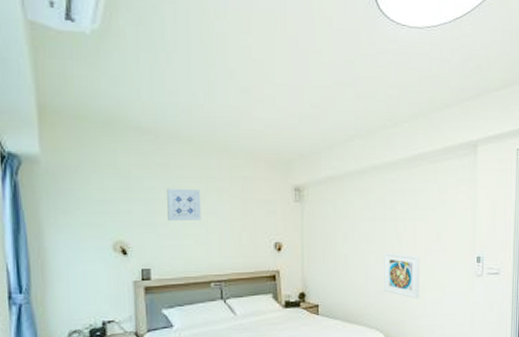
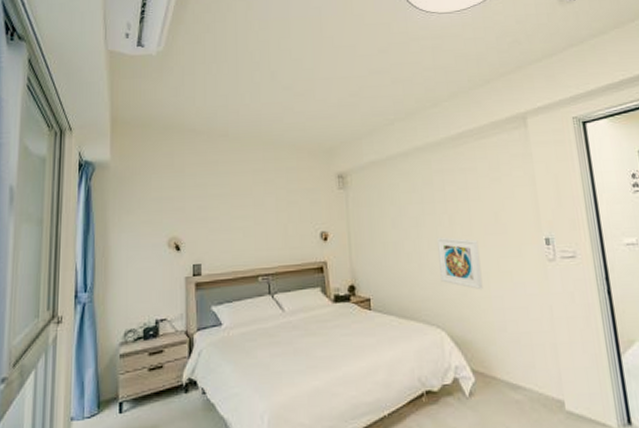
wall art: present [167,188,202,222] -> none [217,182,249,216]

